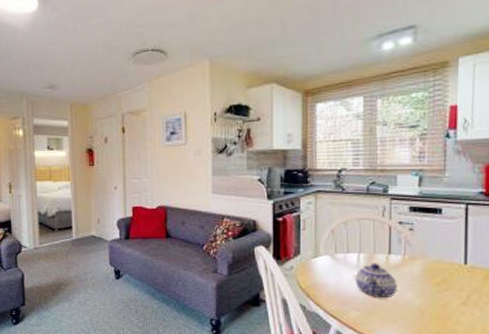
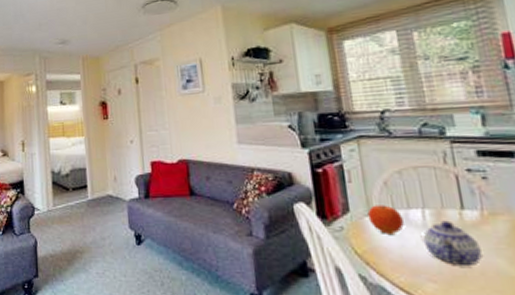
fruit: none [314,249,342,273] -> present [367,205,404,234]

